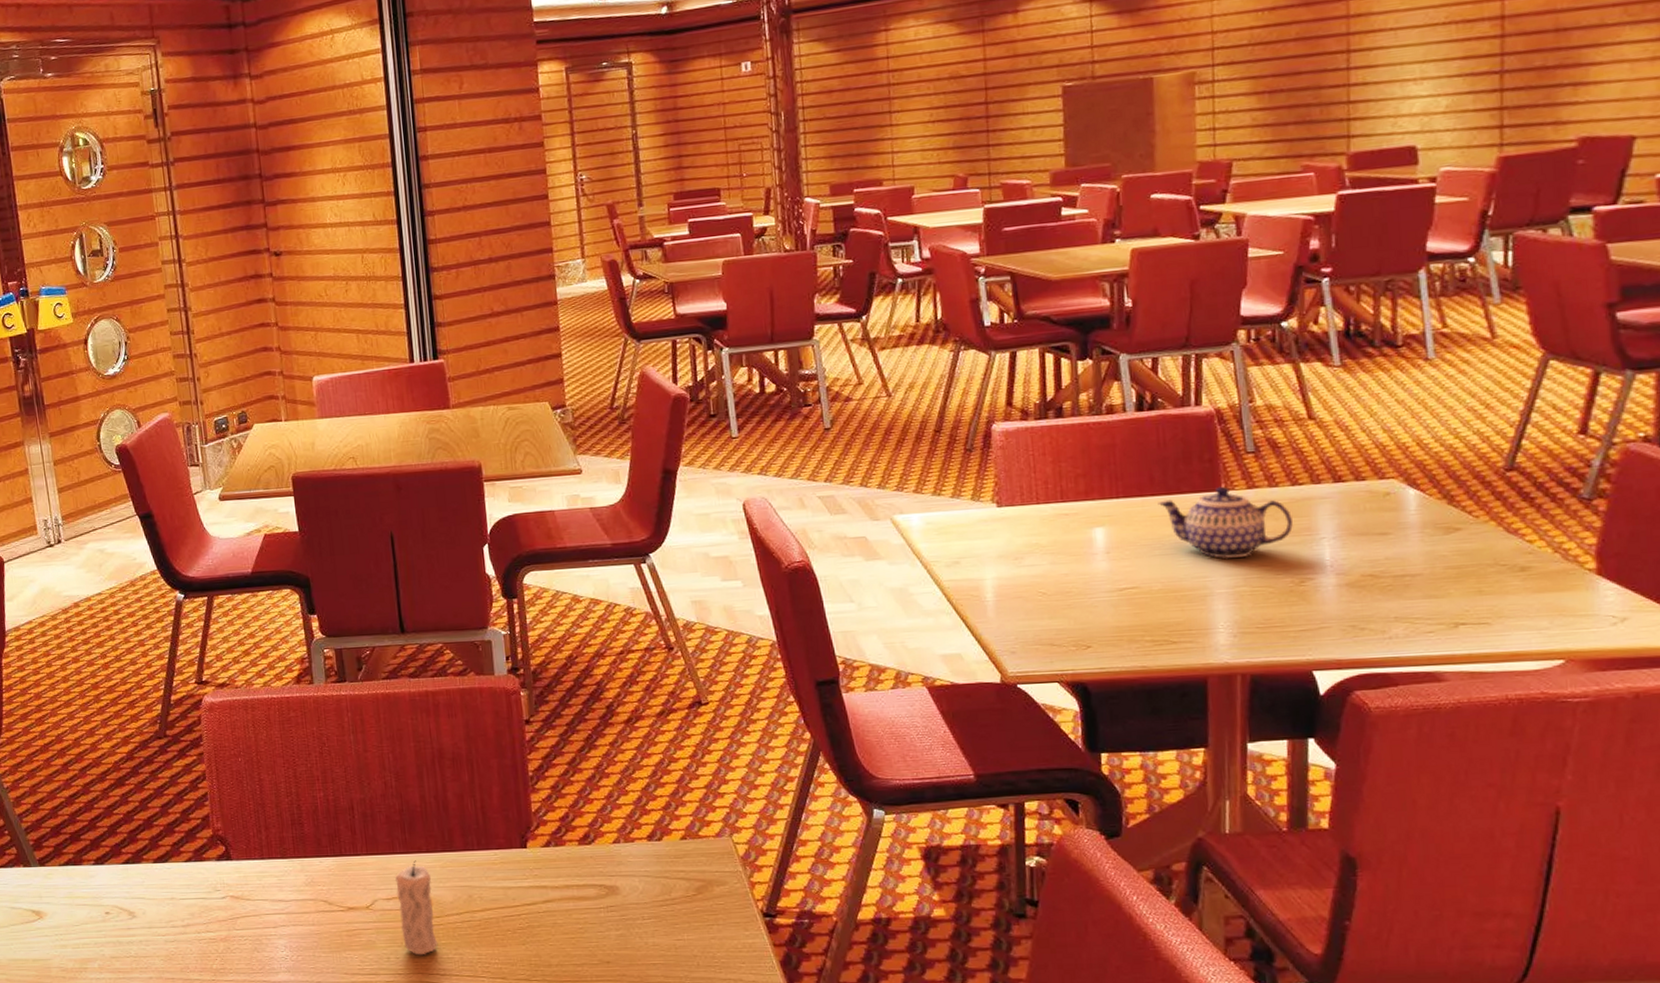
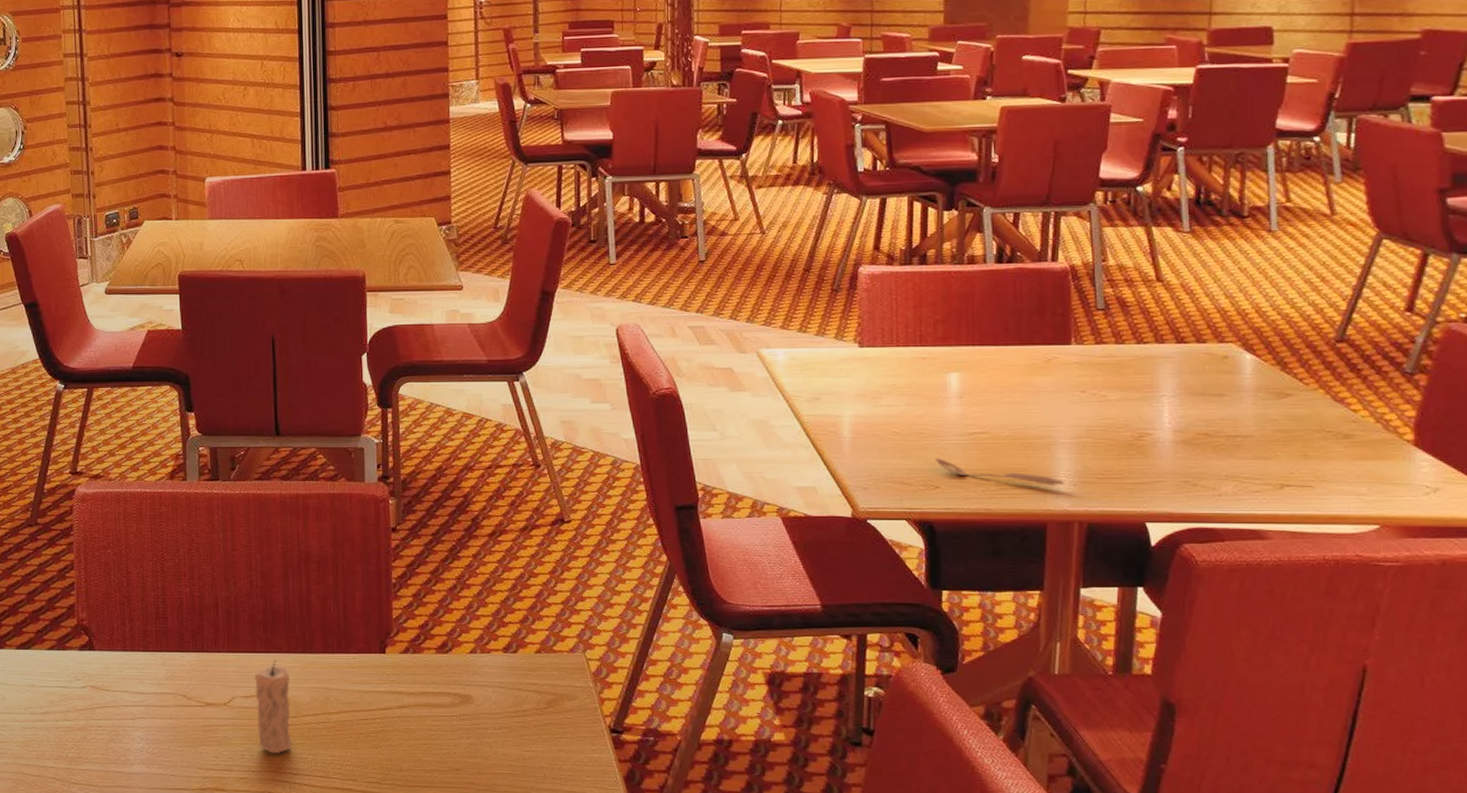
spoon: none [1085,615,1224,639] -> present [935,457,1065,487]
teapot: present [1157,486,1293,559] -> none [1010,340,1136,409]

